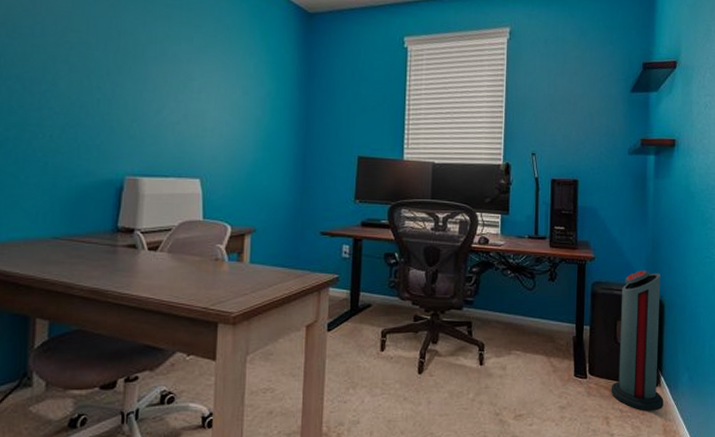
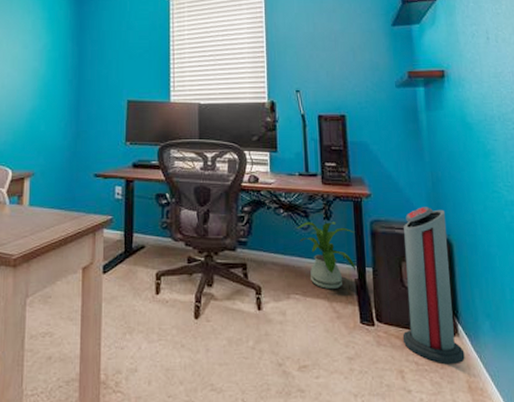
house plant: none [521,283,577,346] -> present [296,222,356,290]

